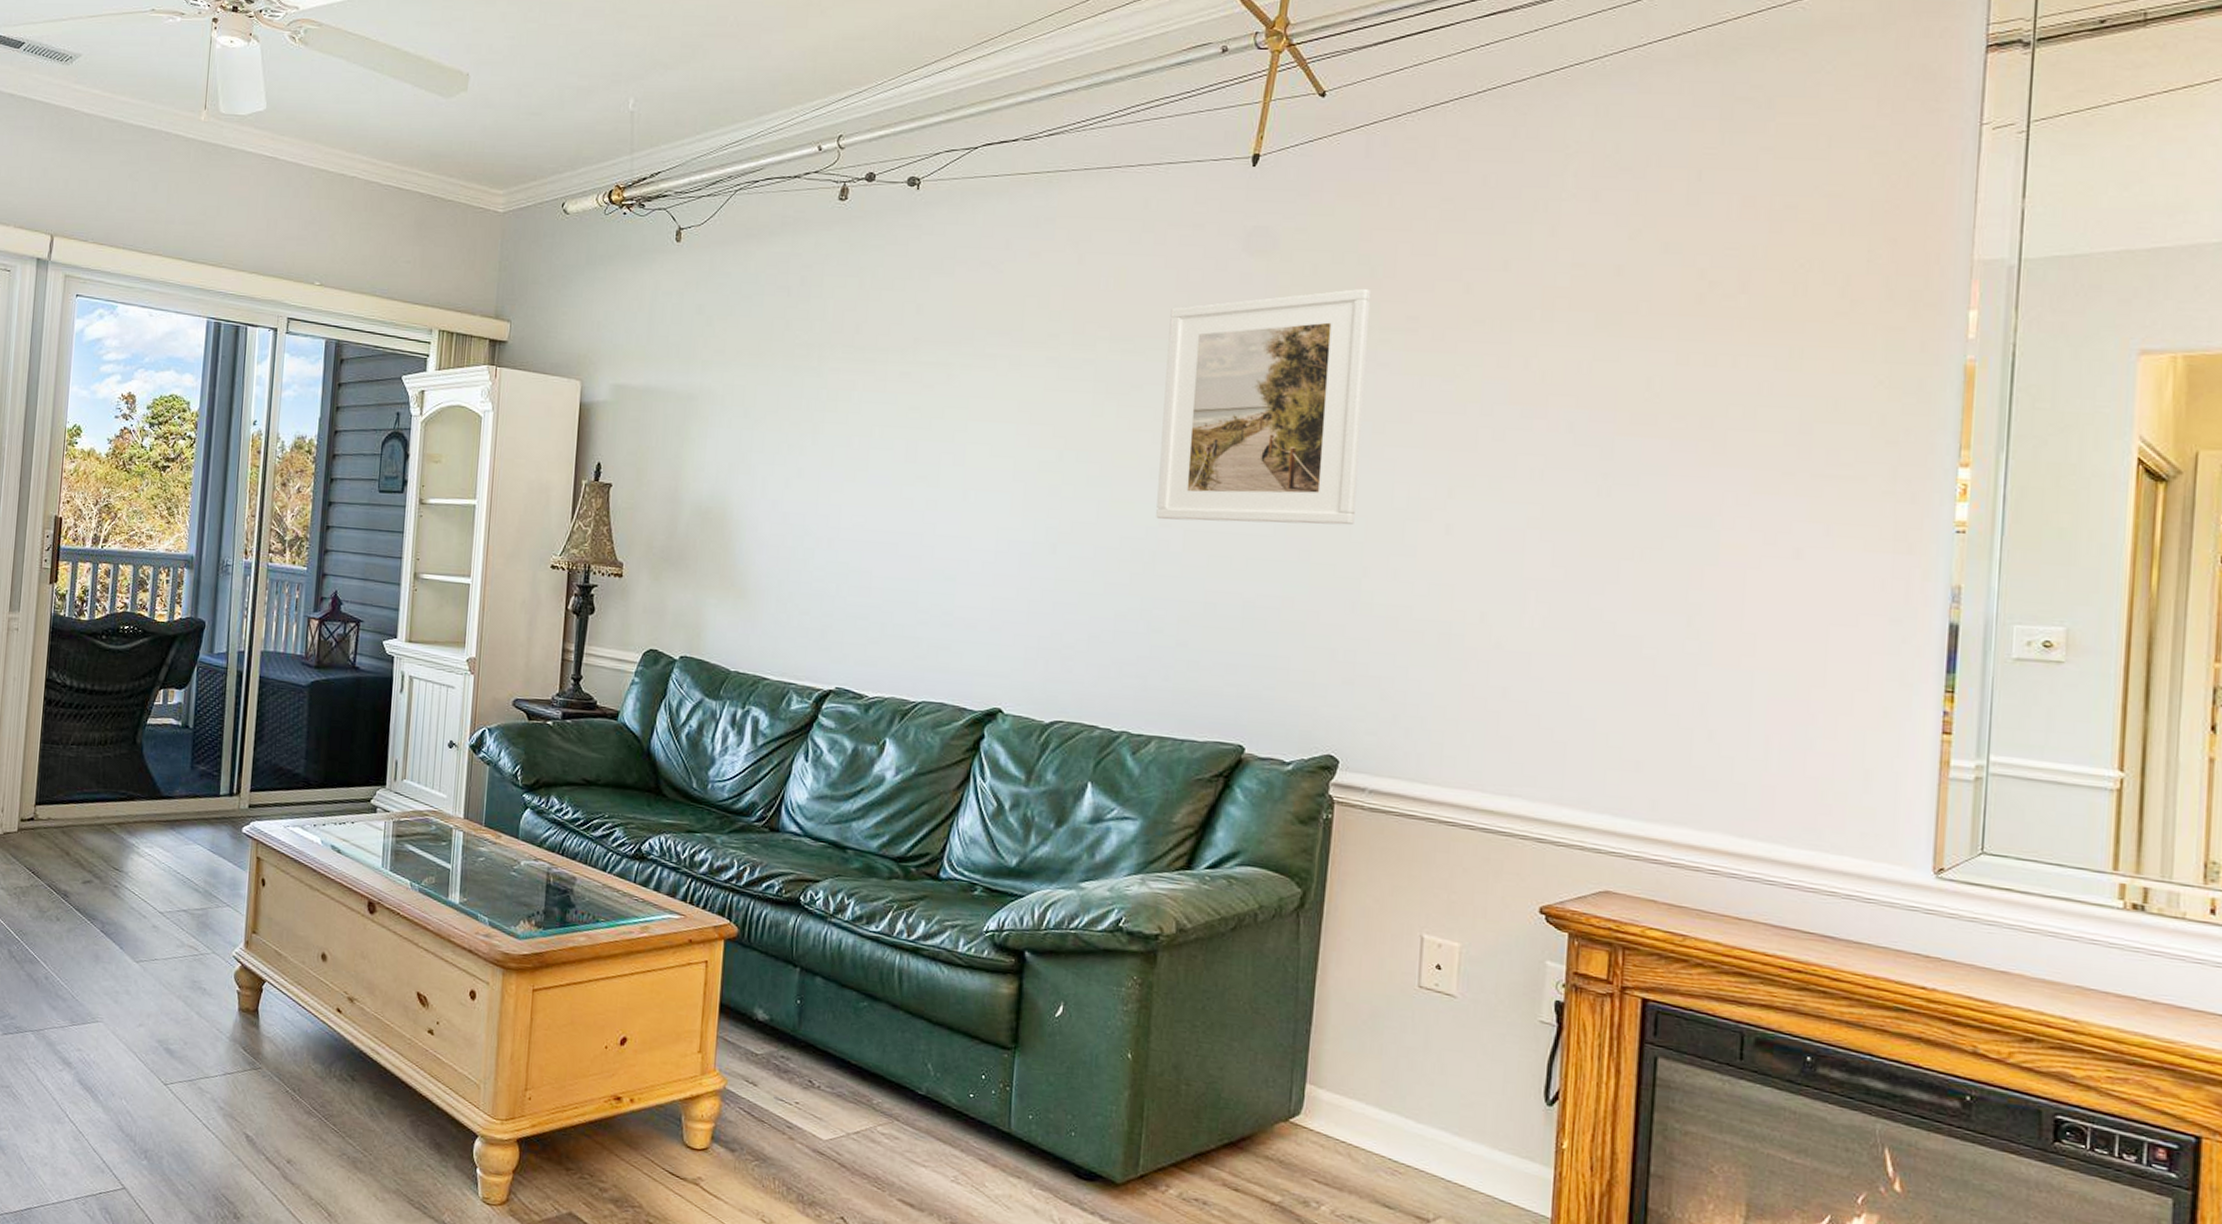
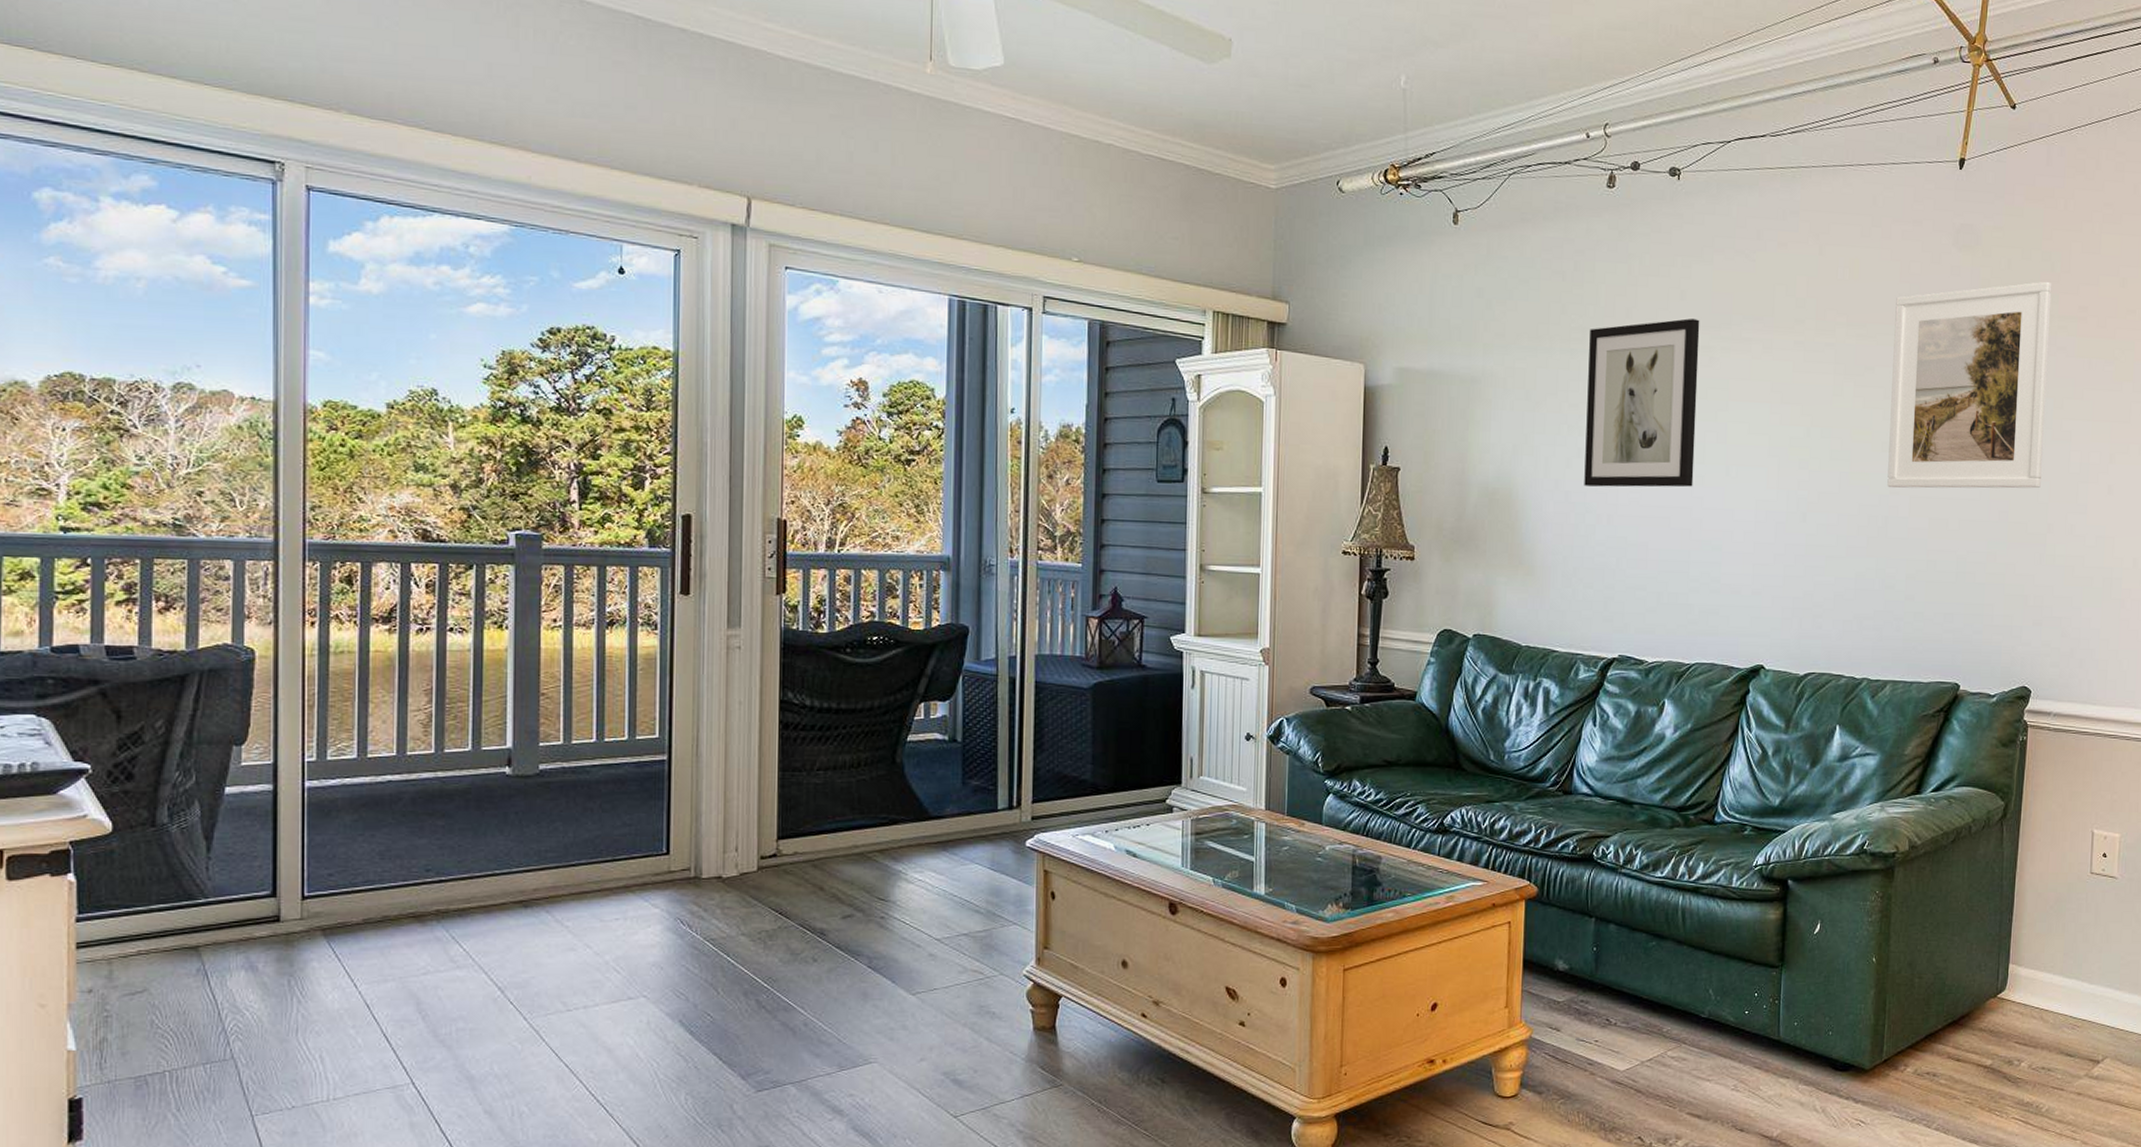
wall art: none [803,334,938,512] -> present [1584,318,1700,488]

